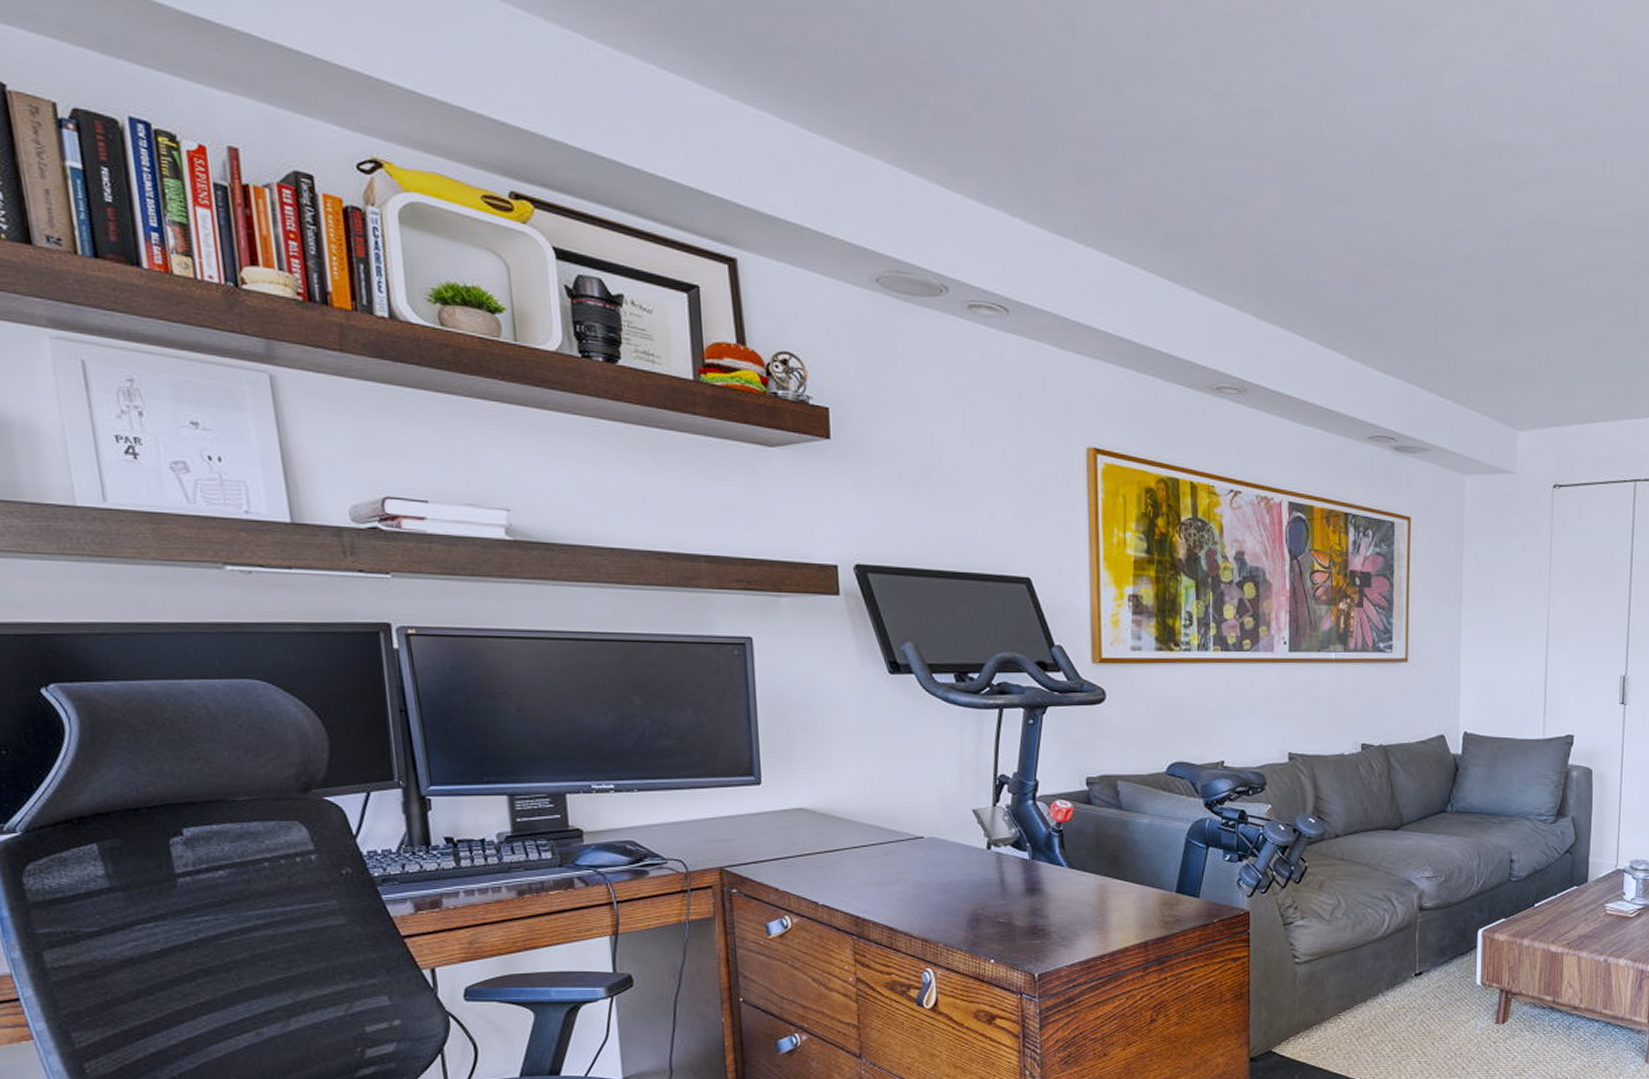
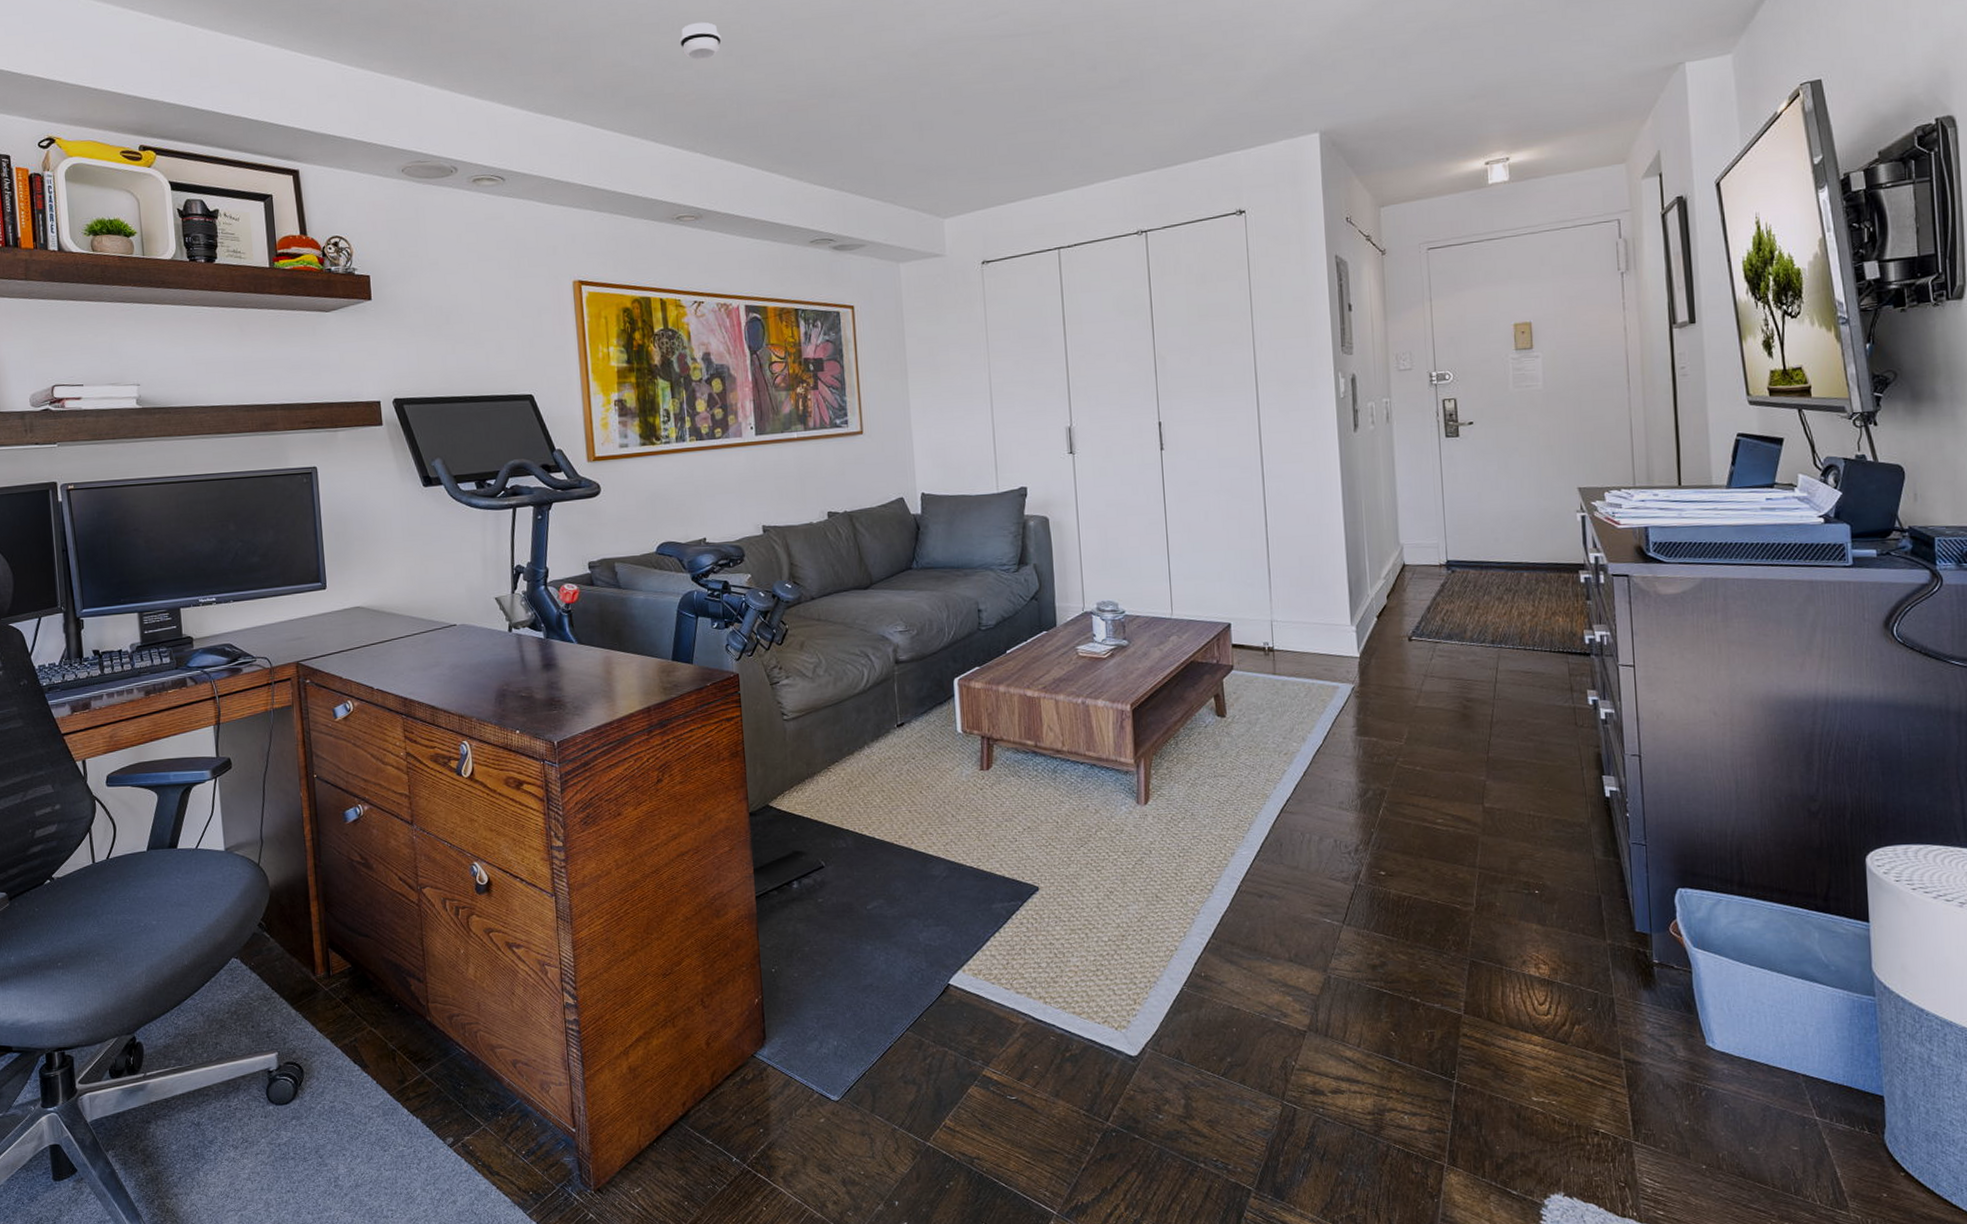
smoke detector: none [1235,152,1285,201] -> present [679,22,721,61]

